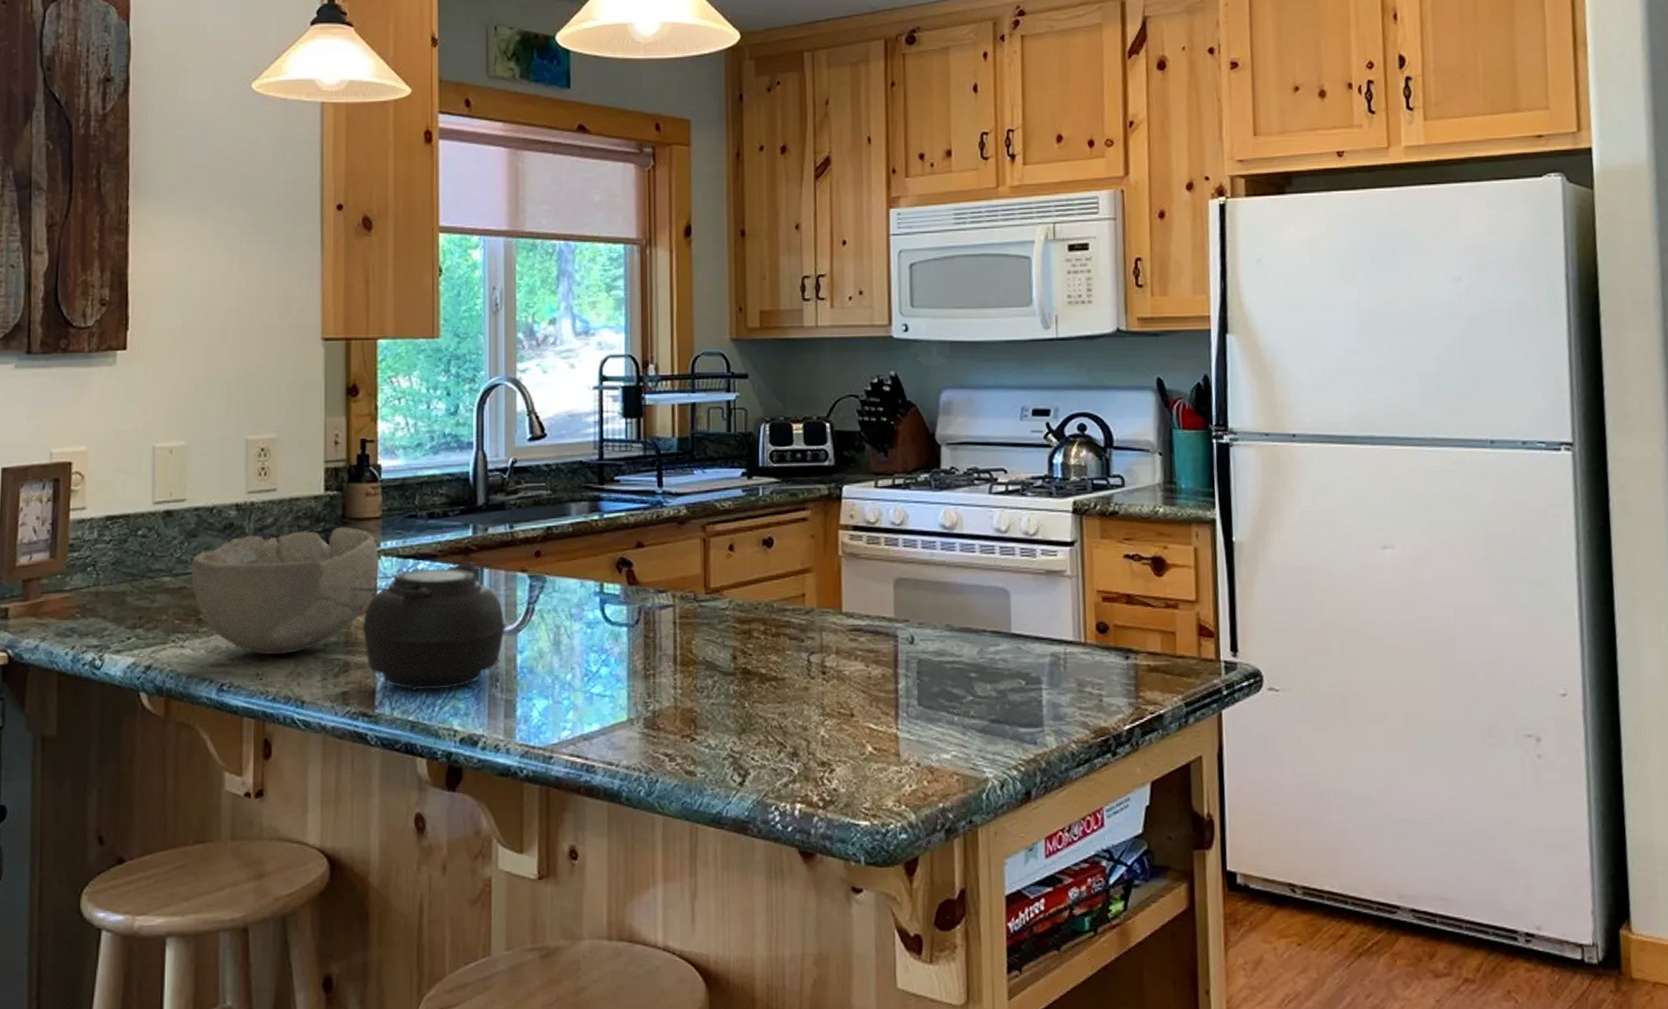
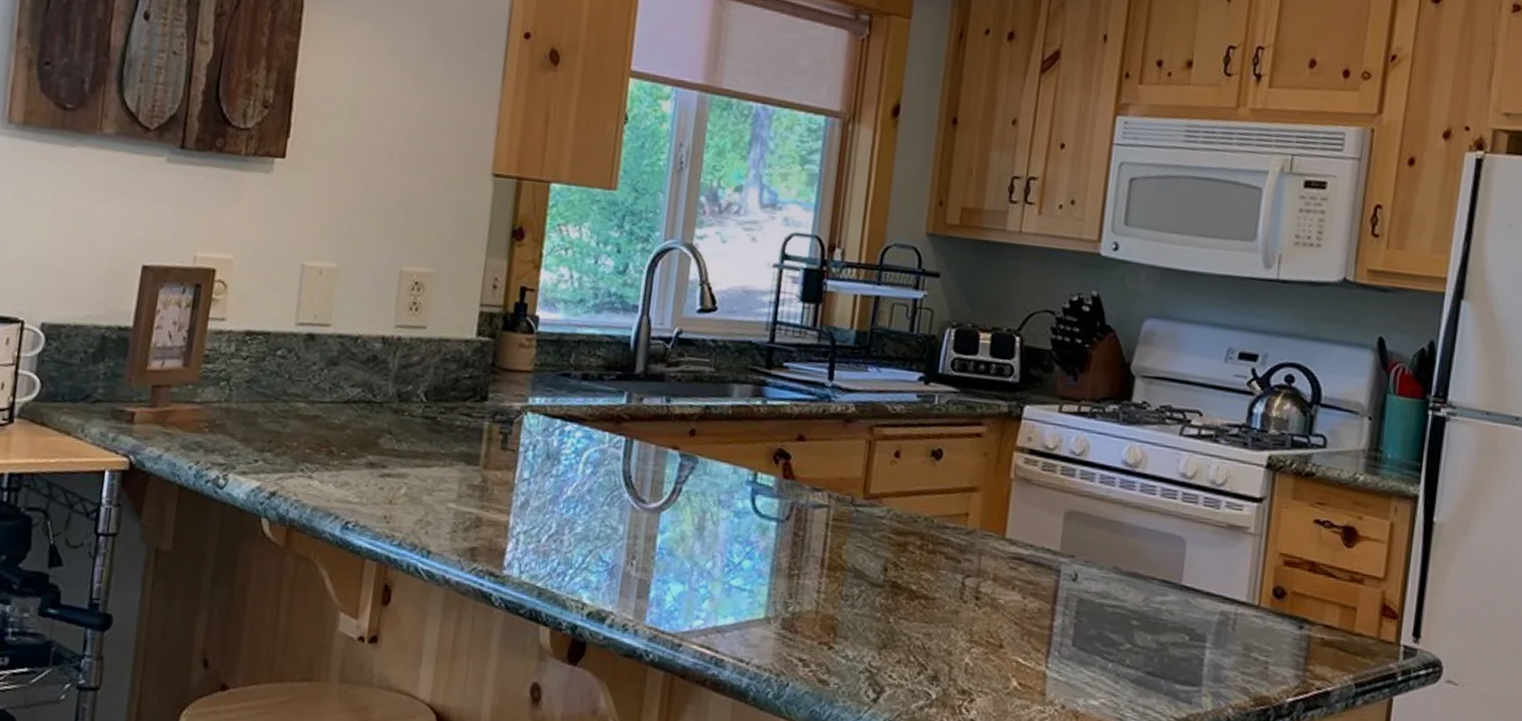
bowl: present [190,527,379,655] -> none [326,371,526,501]
teapot: present [352,560,506,691] -> none [493,429,650,560]

